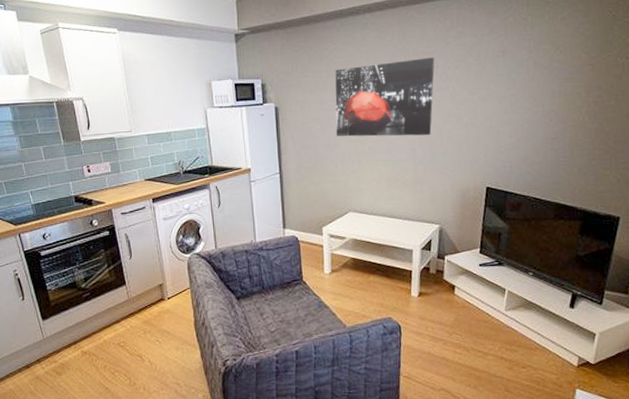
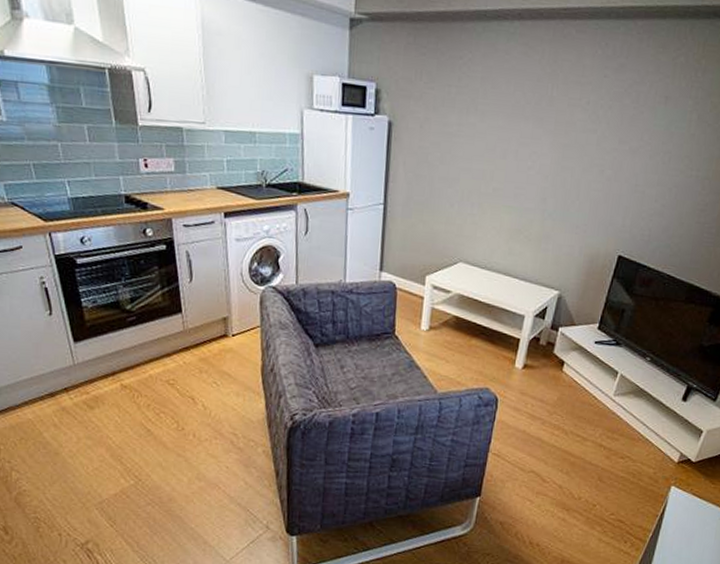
wall art: present [335,57,435,137] -> none [457,86,587,186]

